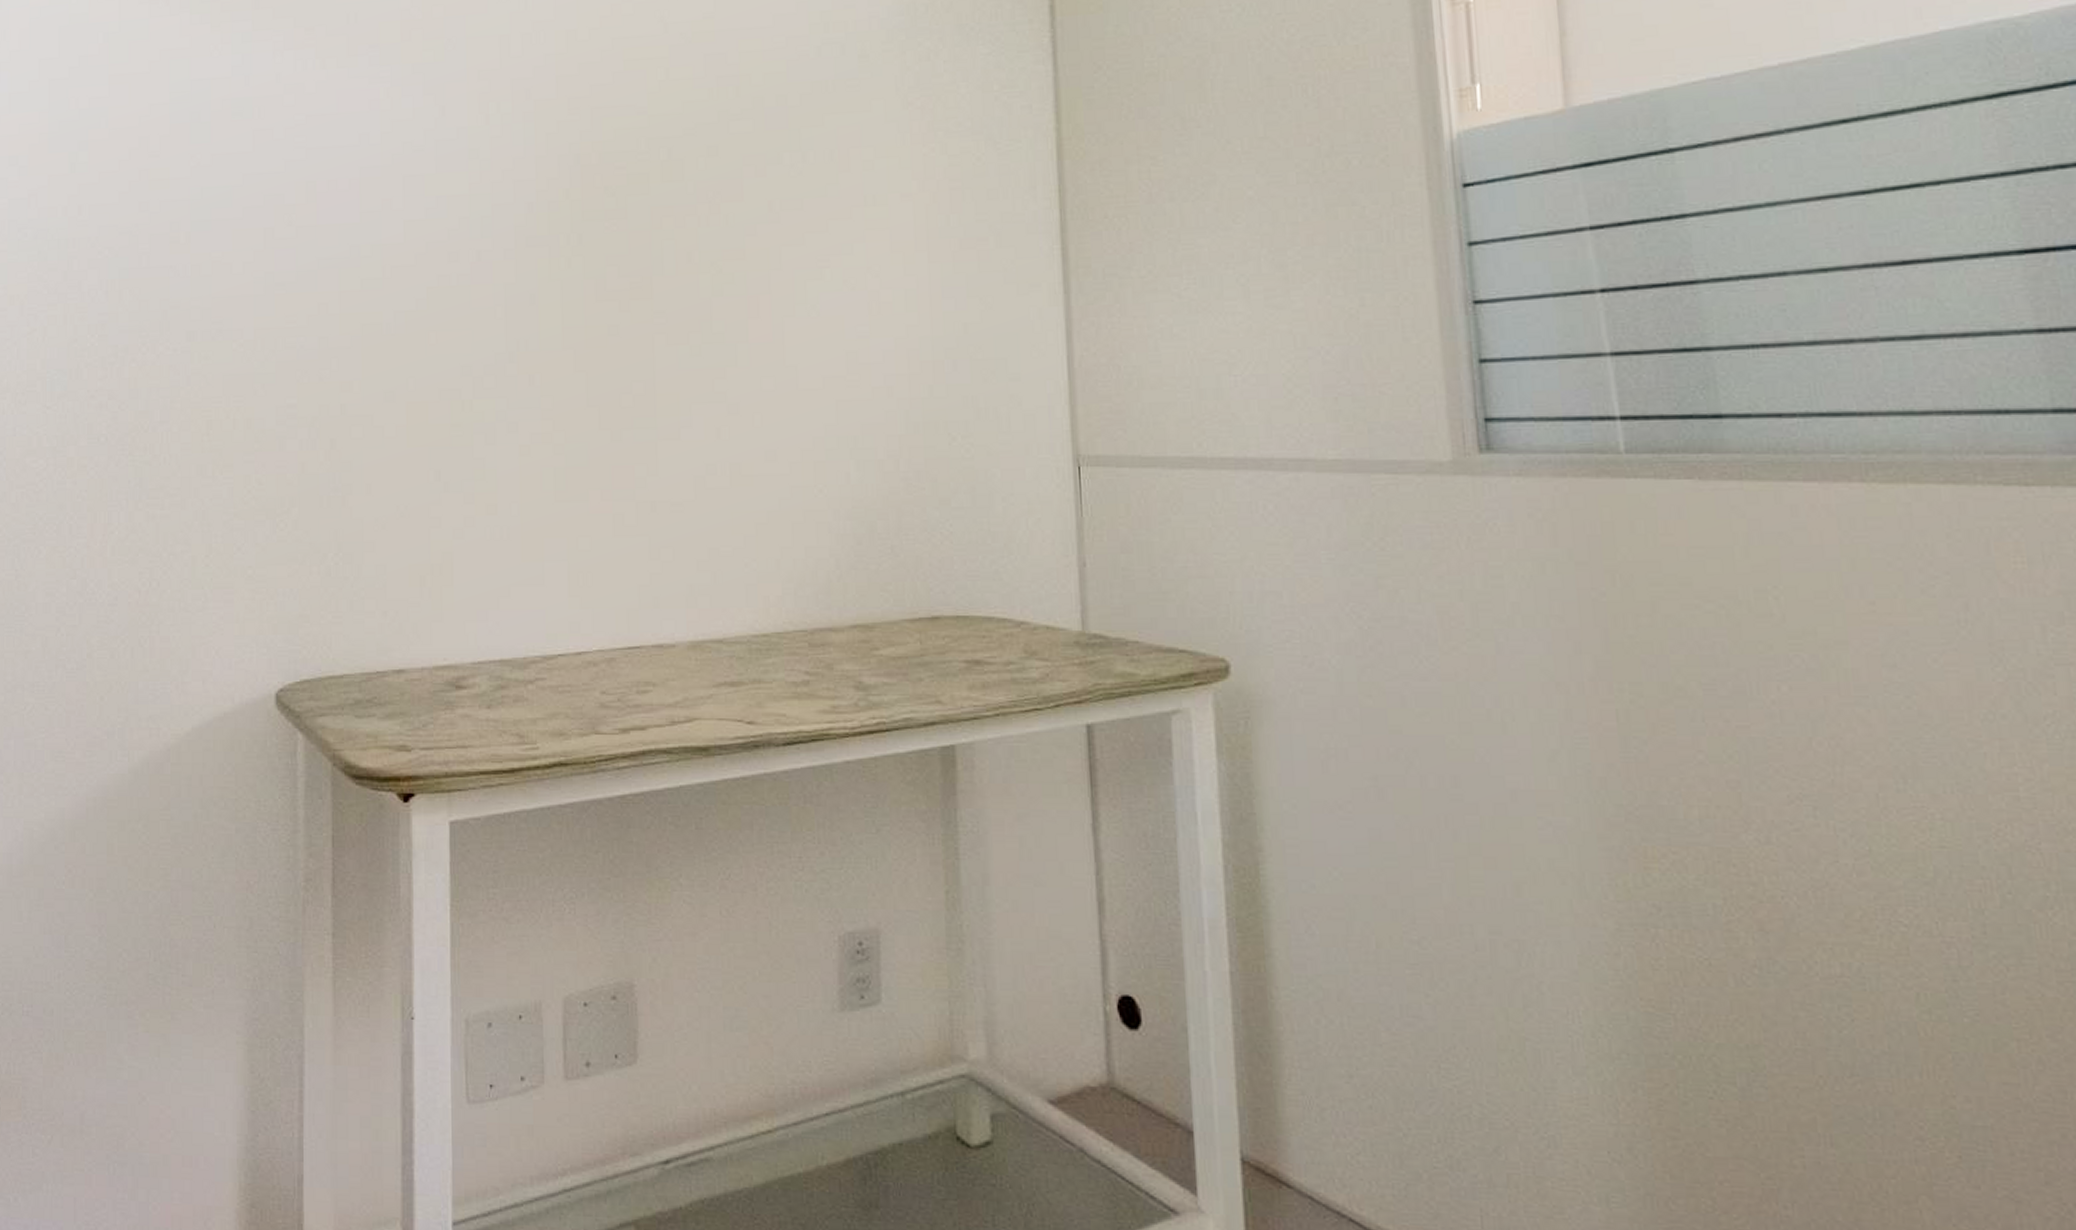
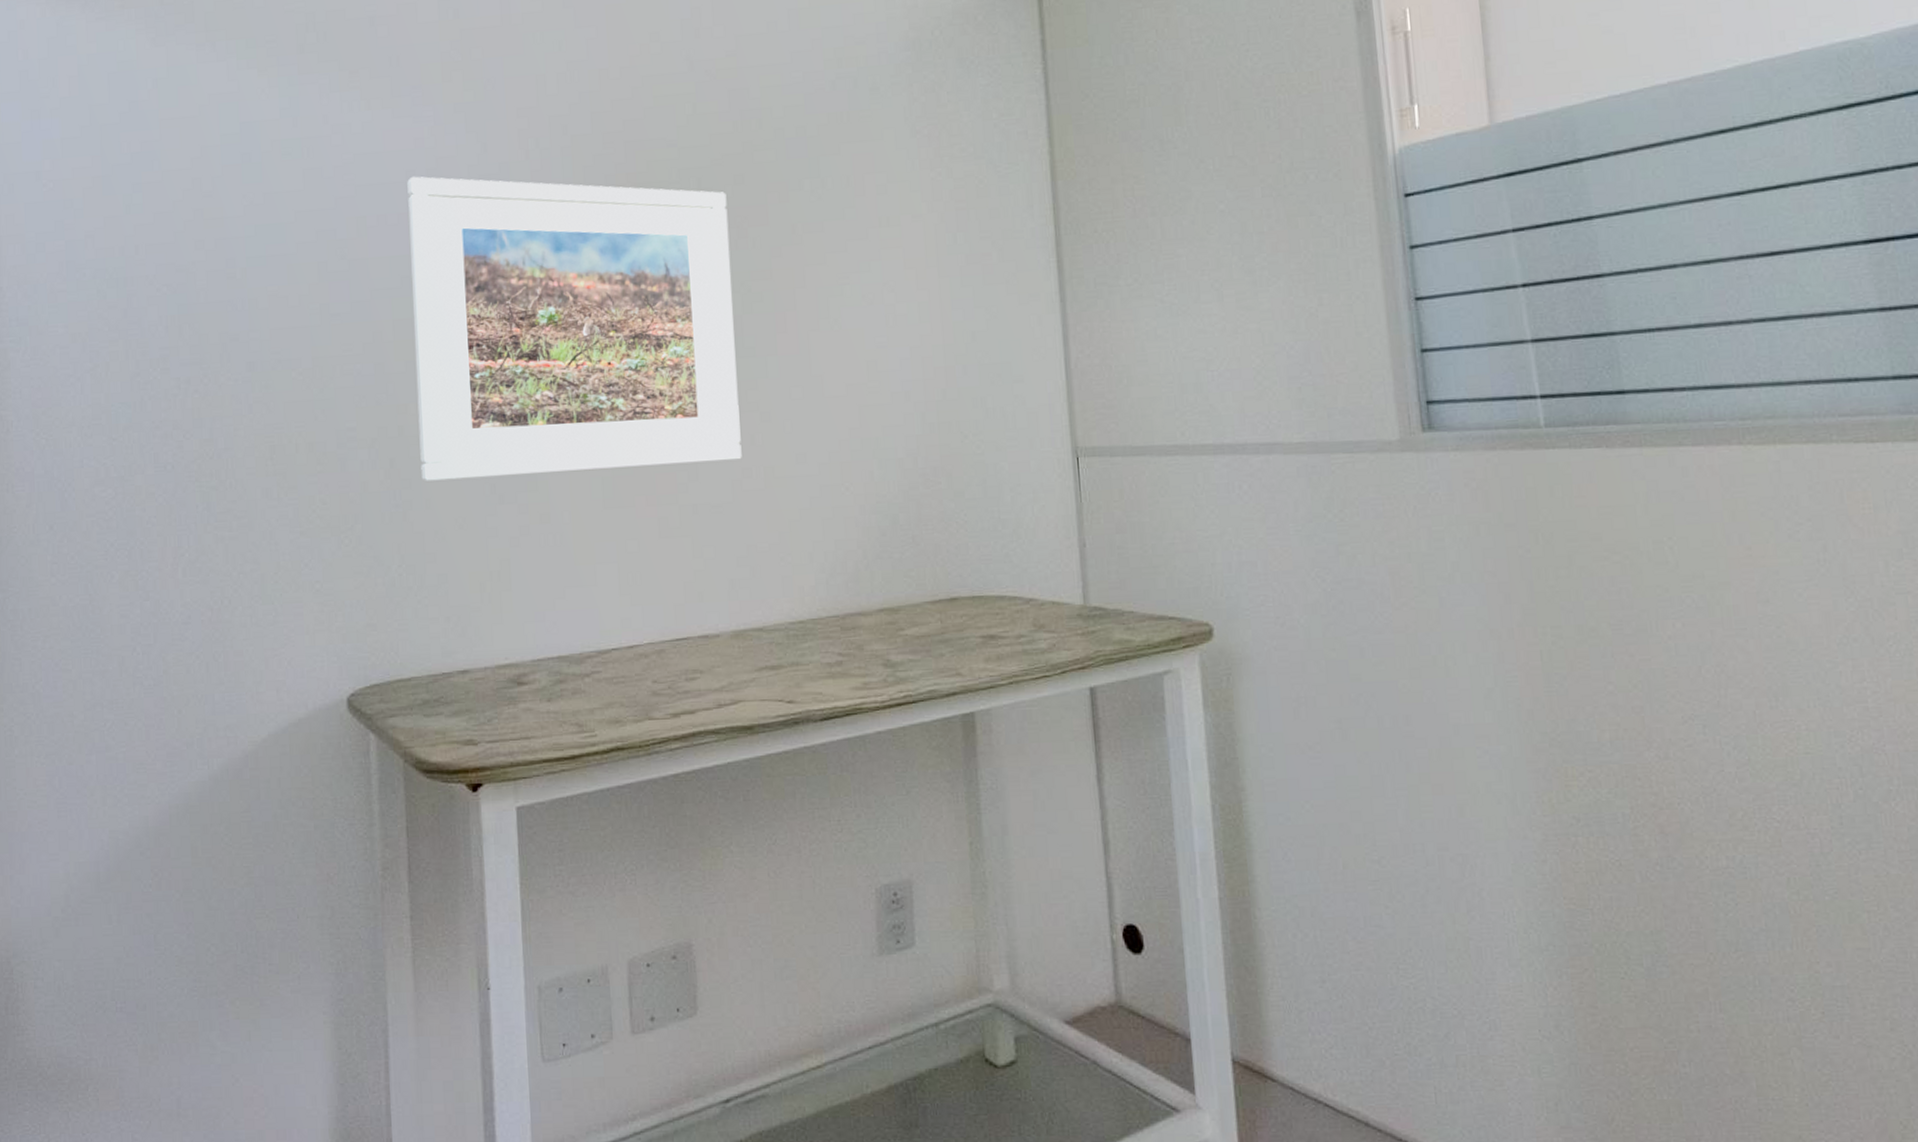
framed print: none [360,140,706,465] -> present [407,176,742,482]

